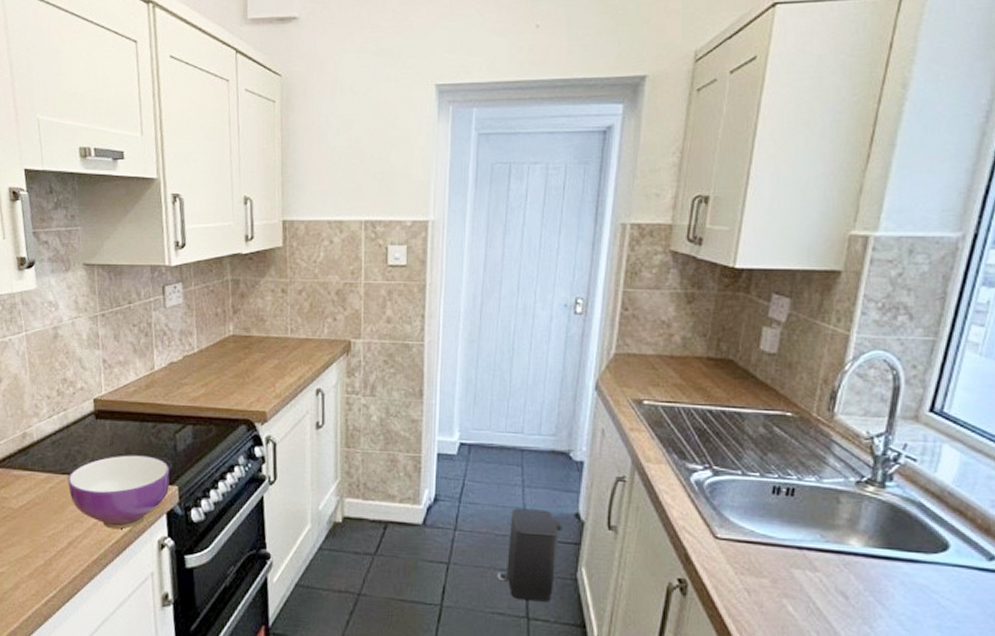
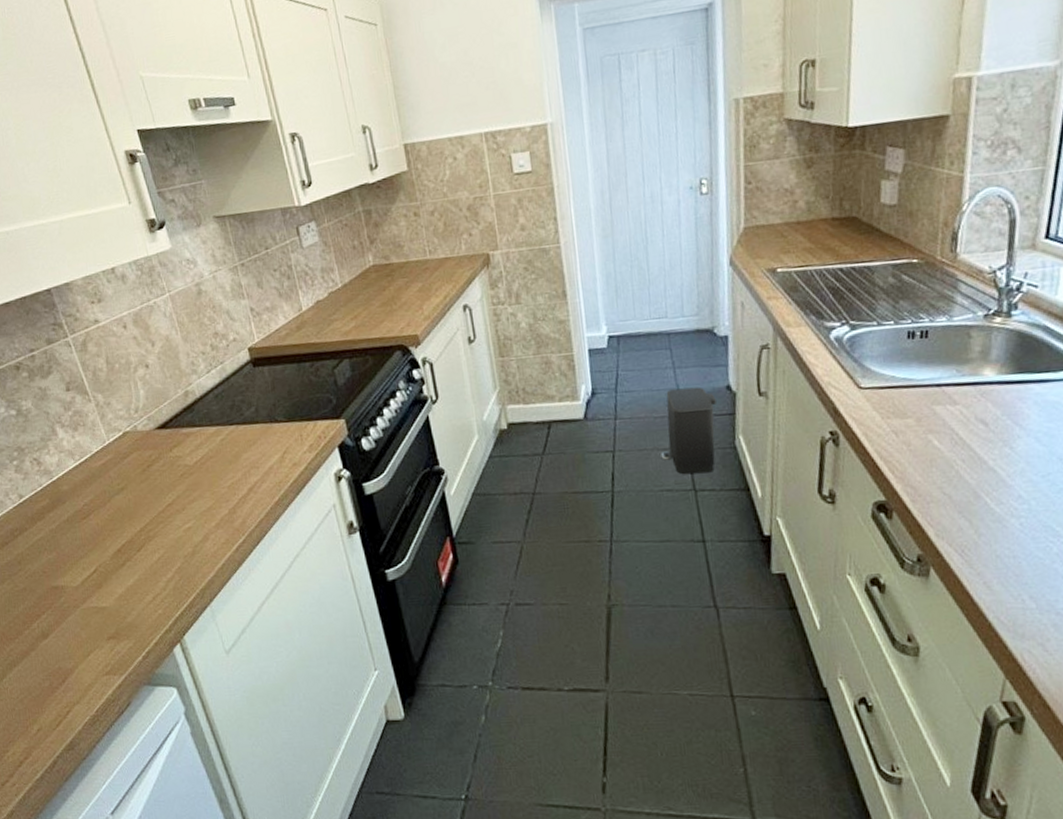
bowl: present [68,455,170,530] -> none [236,394,337,470]

